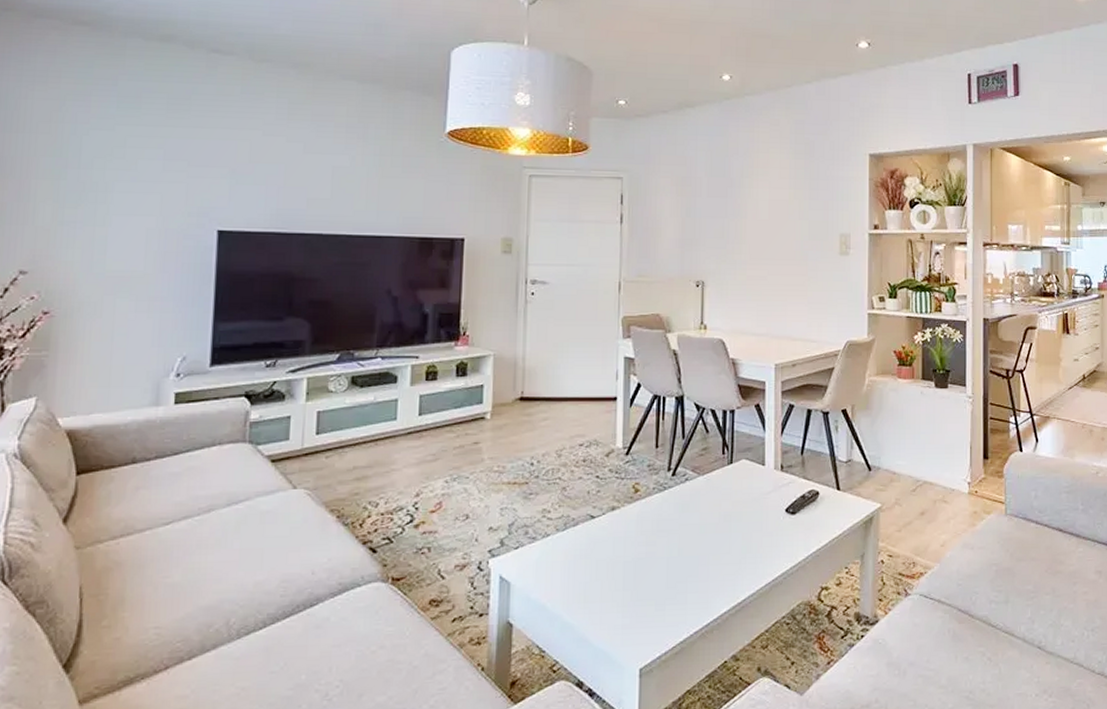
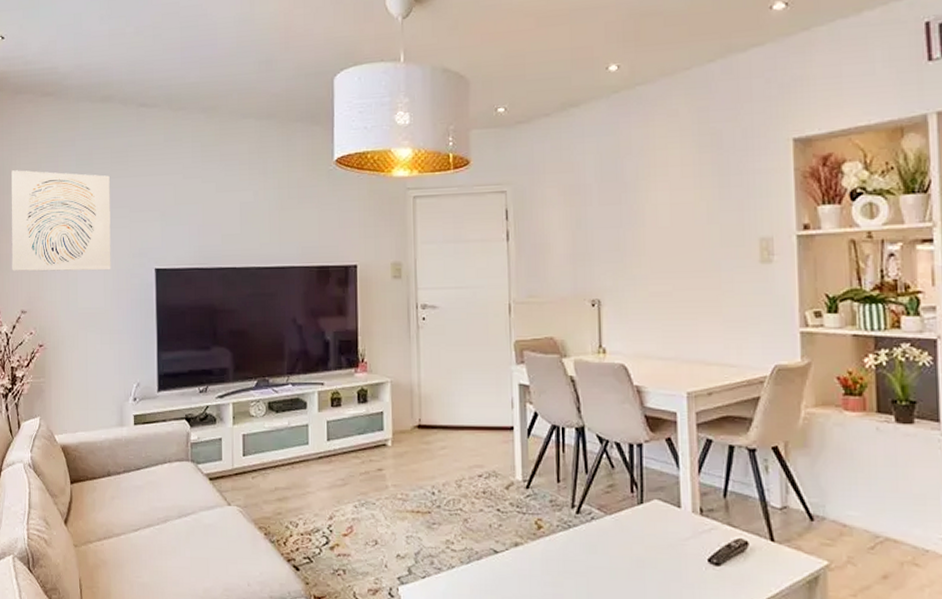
wall art: none [9,105,164,229] -> present [11,170,111,272]

